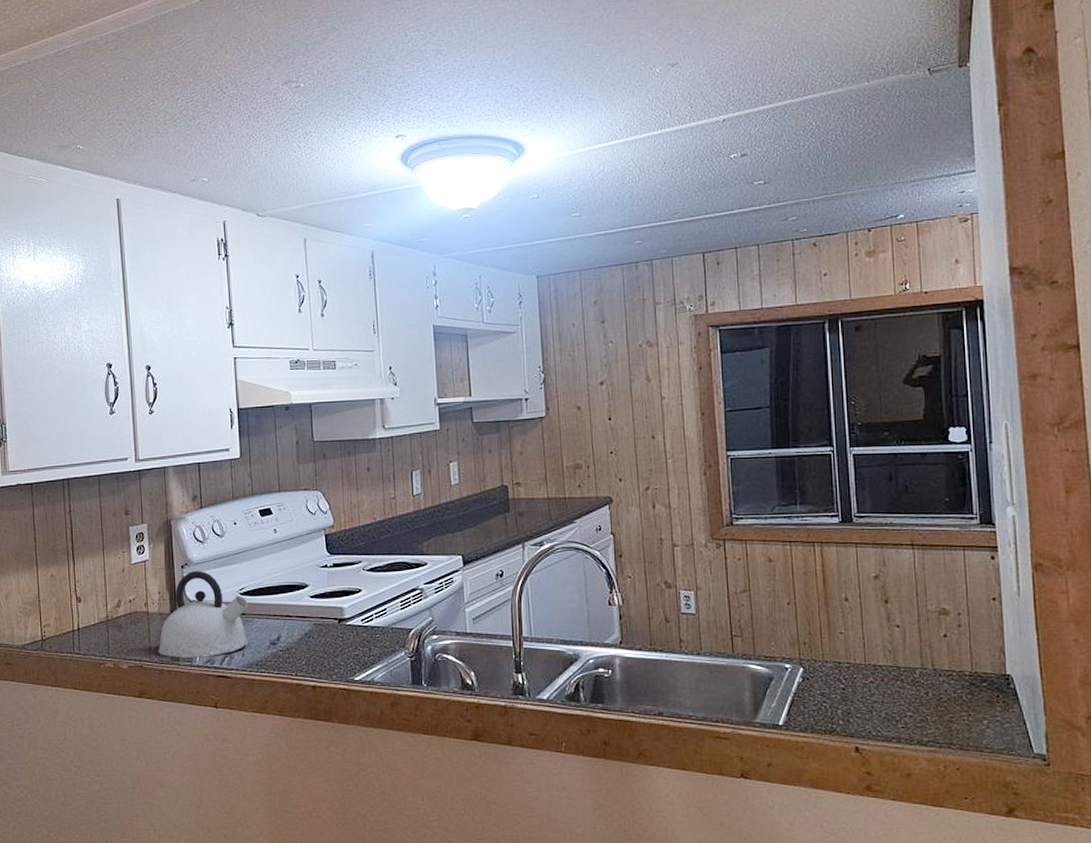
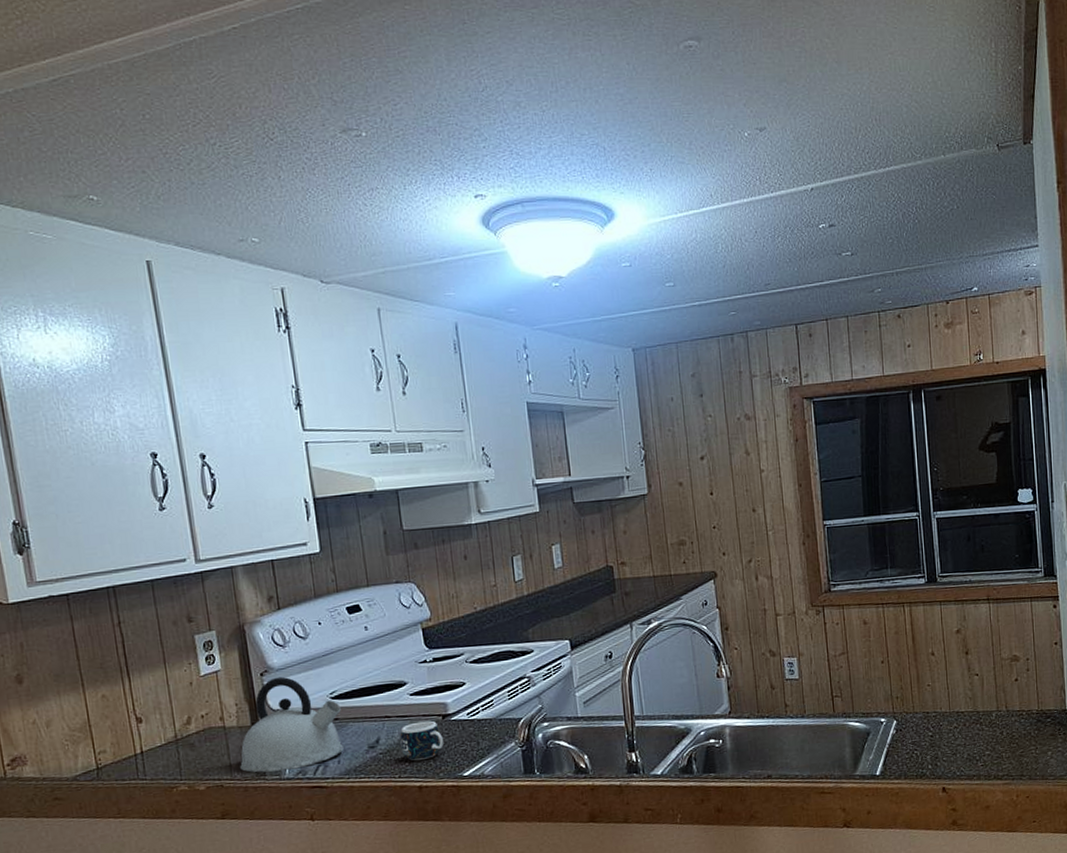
mug: none [299,623,338,660] -> present [400,720,444,761]

